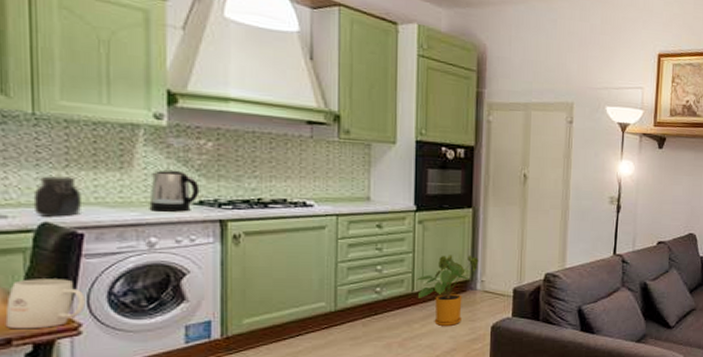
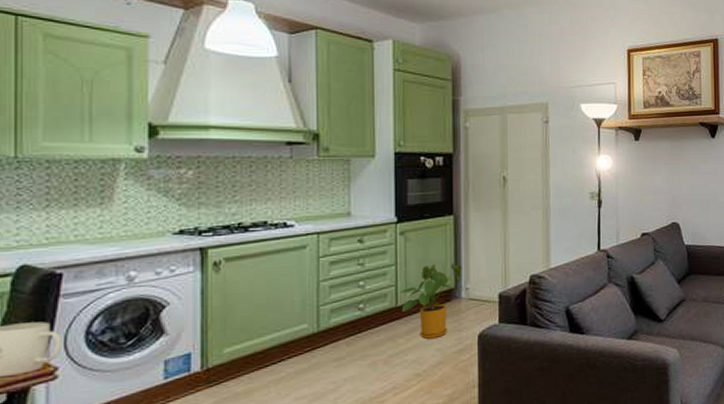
jar: present [33,176,81,217] -> none [12,217,60,259]
kettle: present [149,169,200,212] -> none [129,201,180,245]

